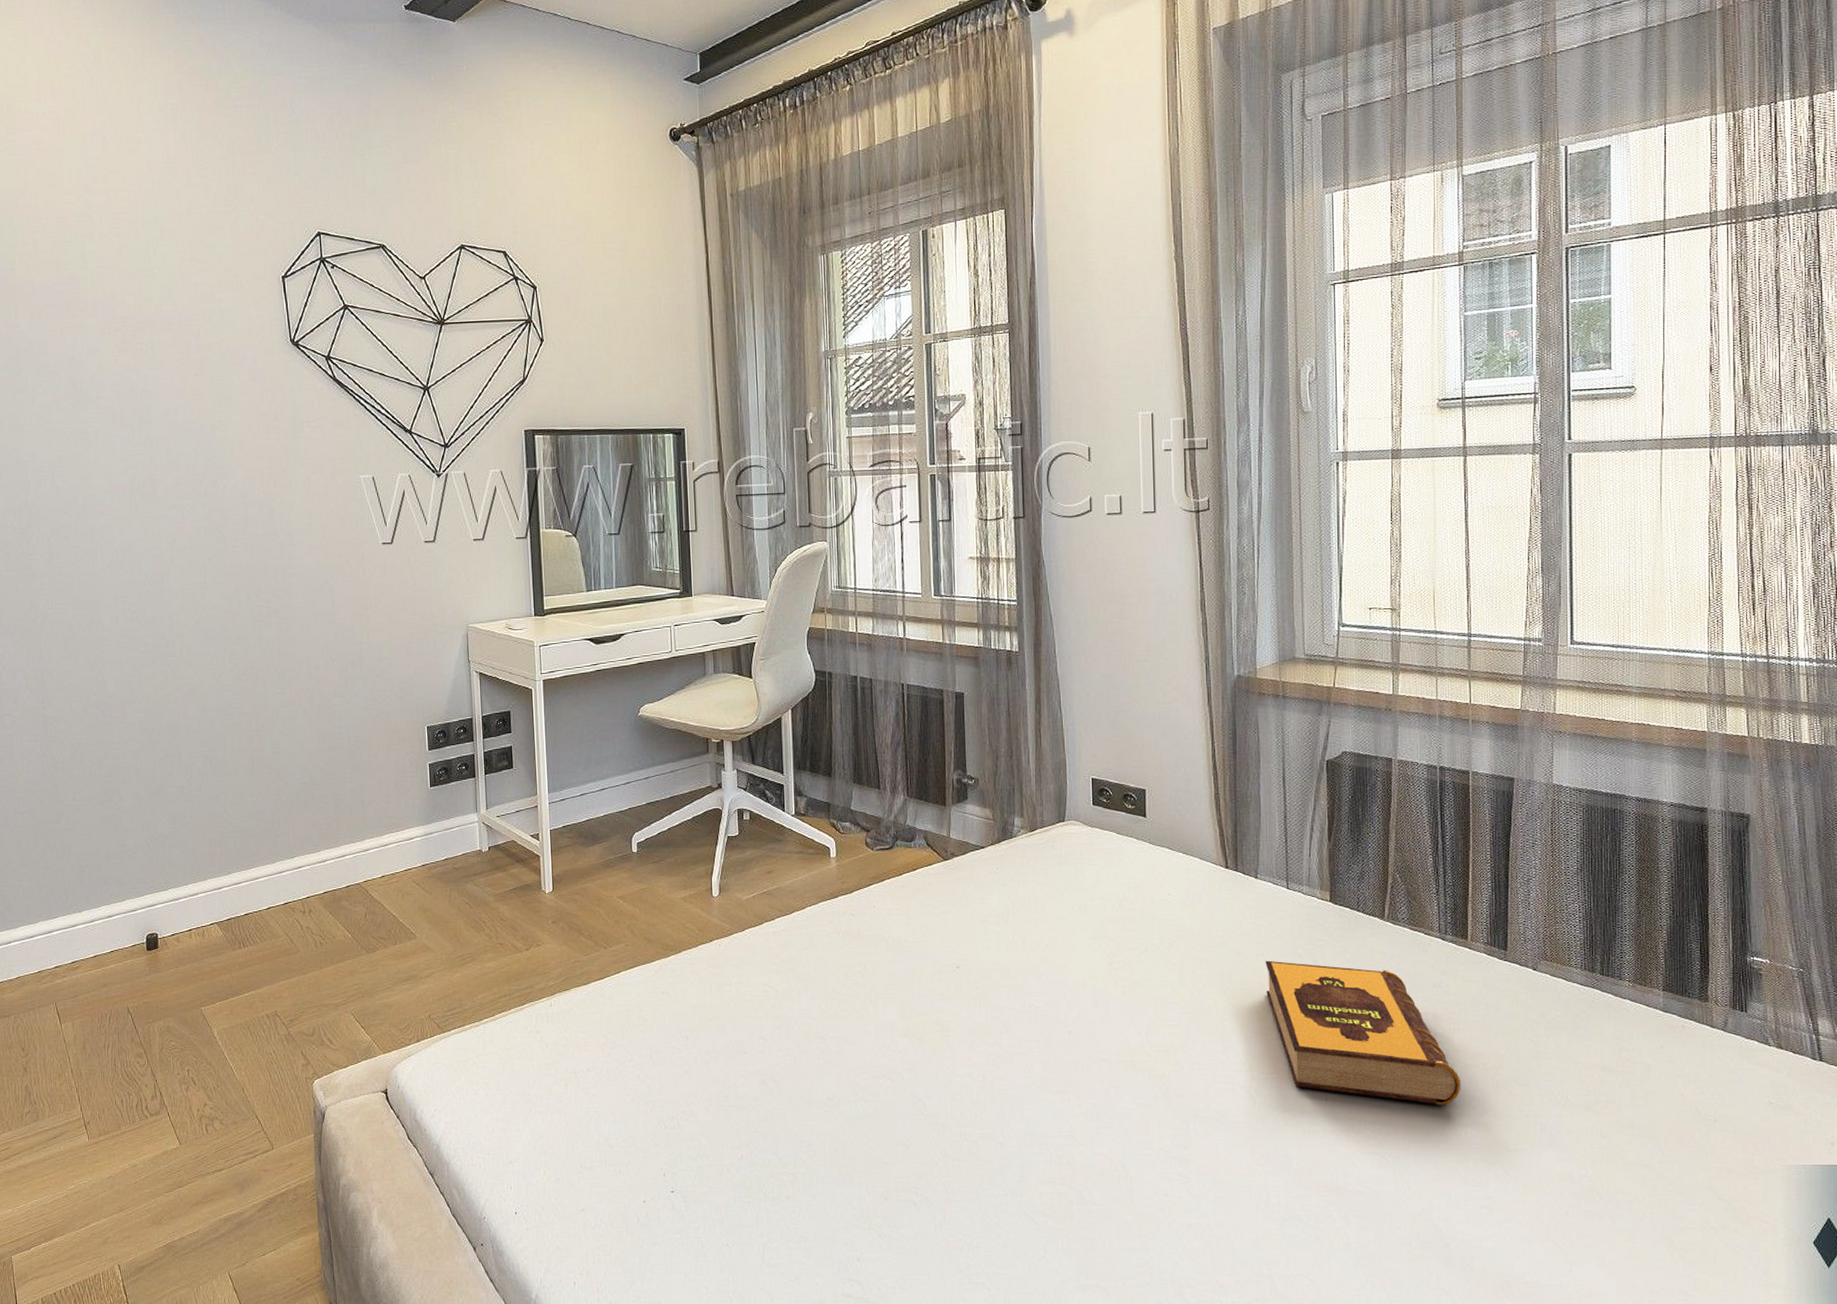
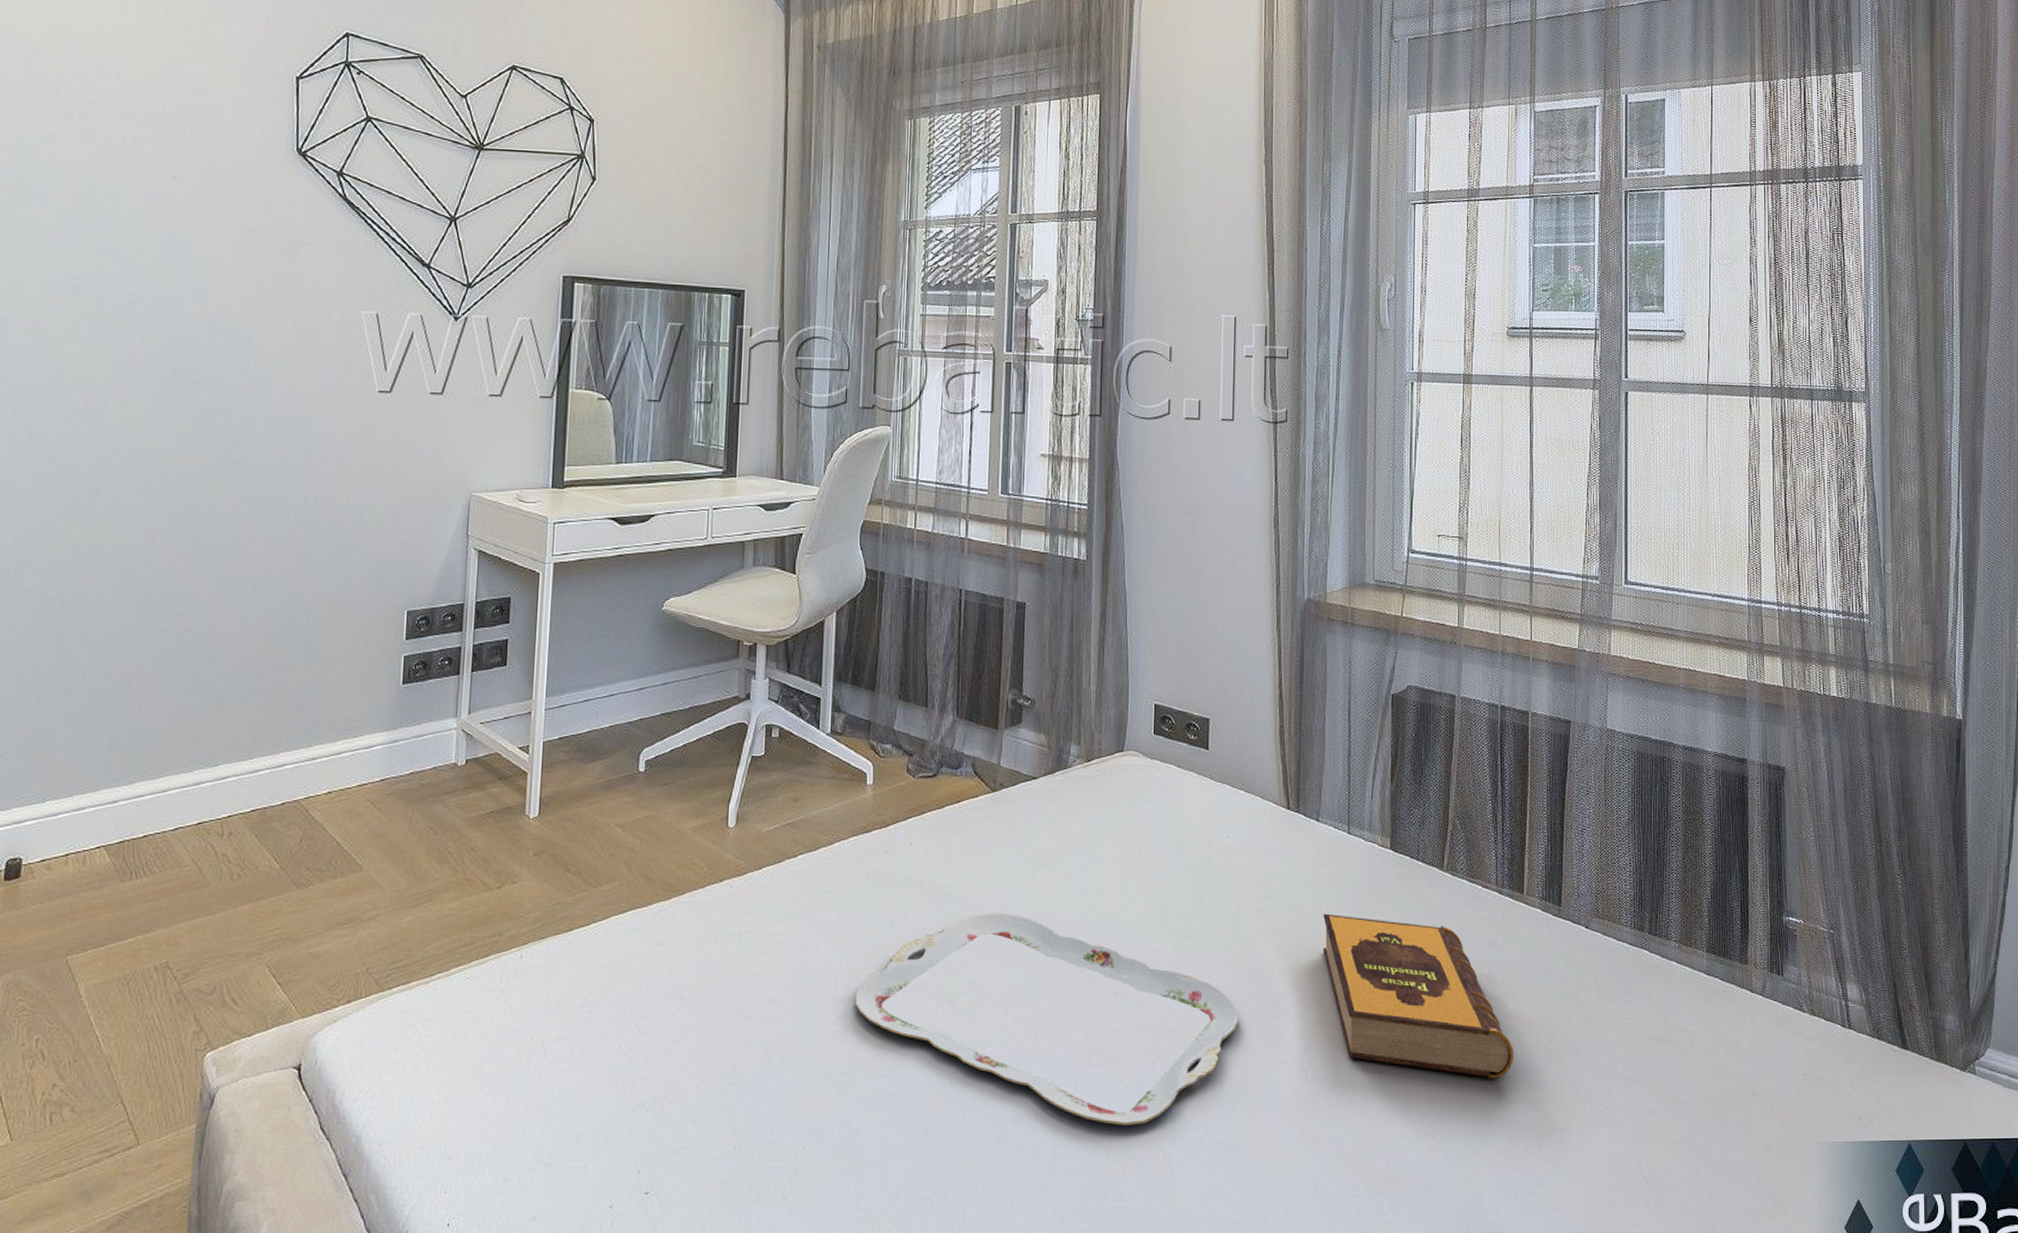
serving tray: none [834,965,1187,1143] -> present [854,914,1238,1126]

